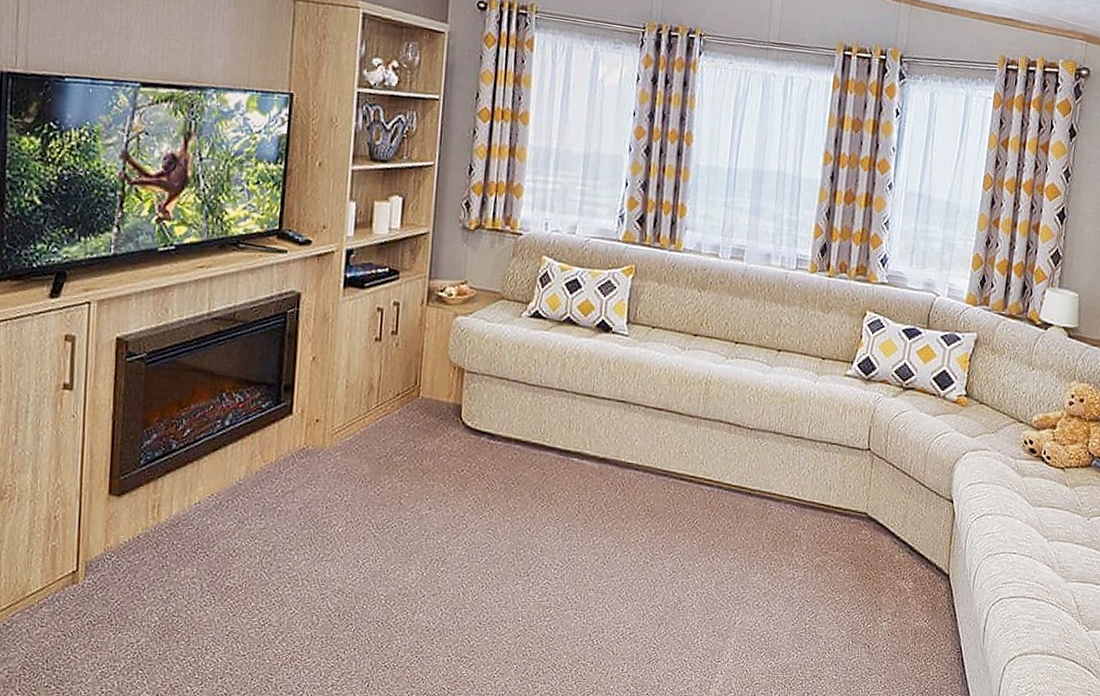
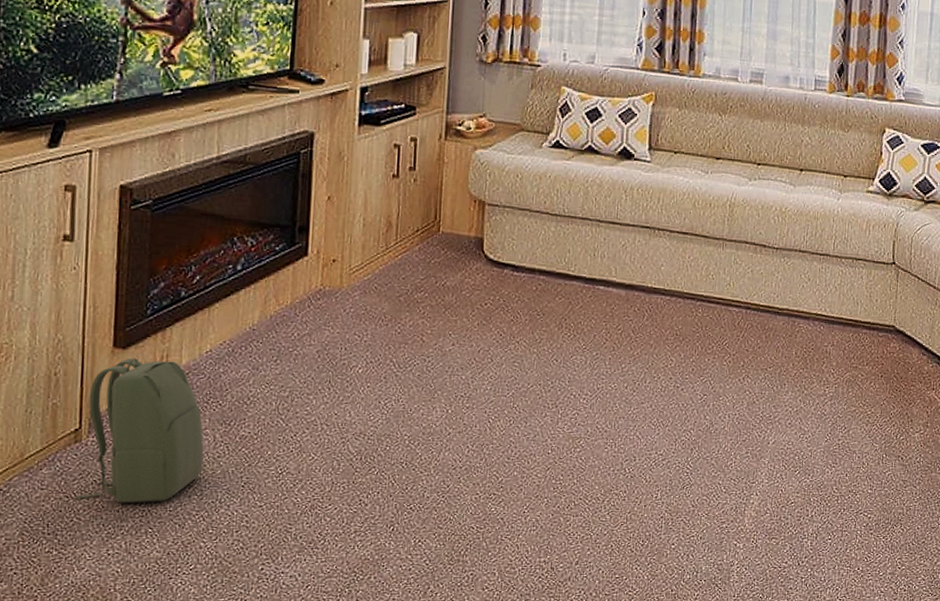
backpack: none [73,506,192,645] -> present [76,358,204,503]

